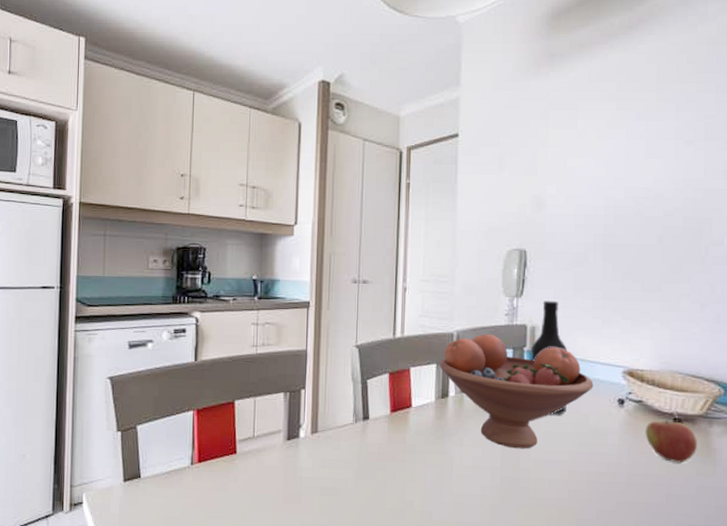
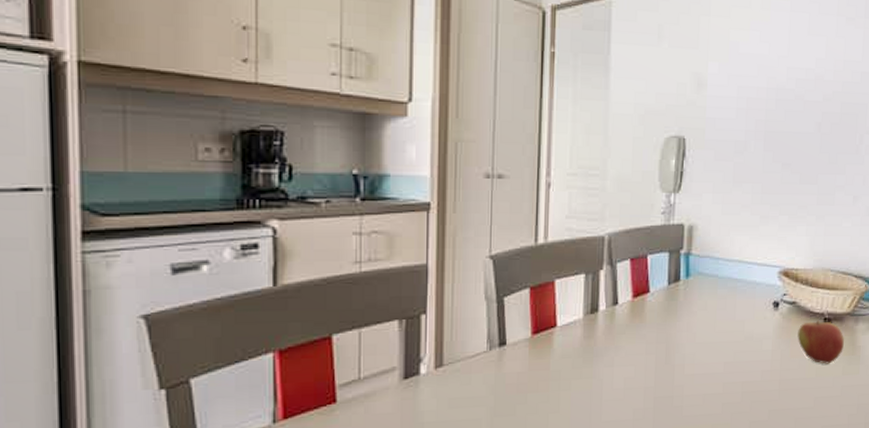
fruit bowl: present [439,334,594,449] -> none [588,237,750,365]
bottle: present [531,301,568,415] -> none [688,196,726,324]

